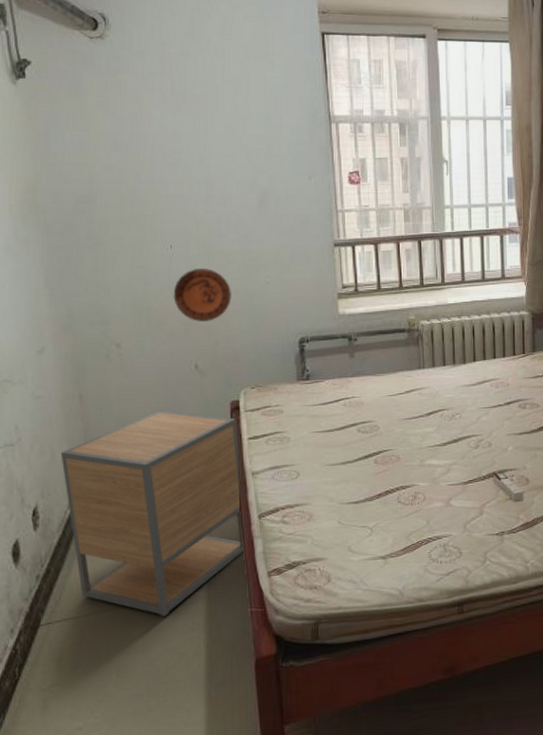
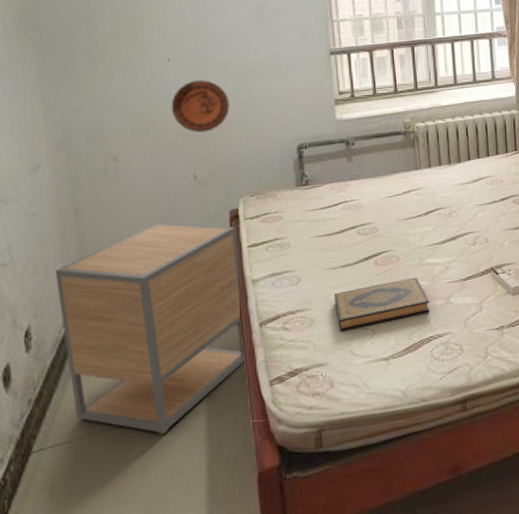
hardback book: none [333,478,429,528] -> present [334,277,430,332]

